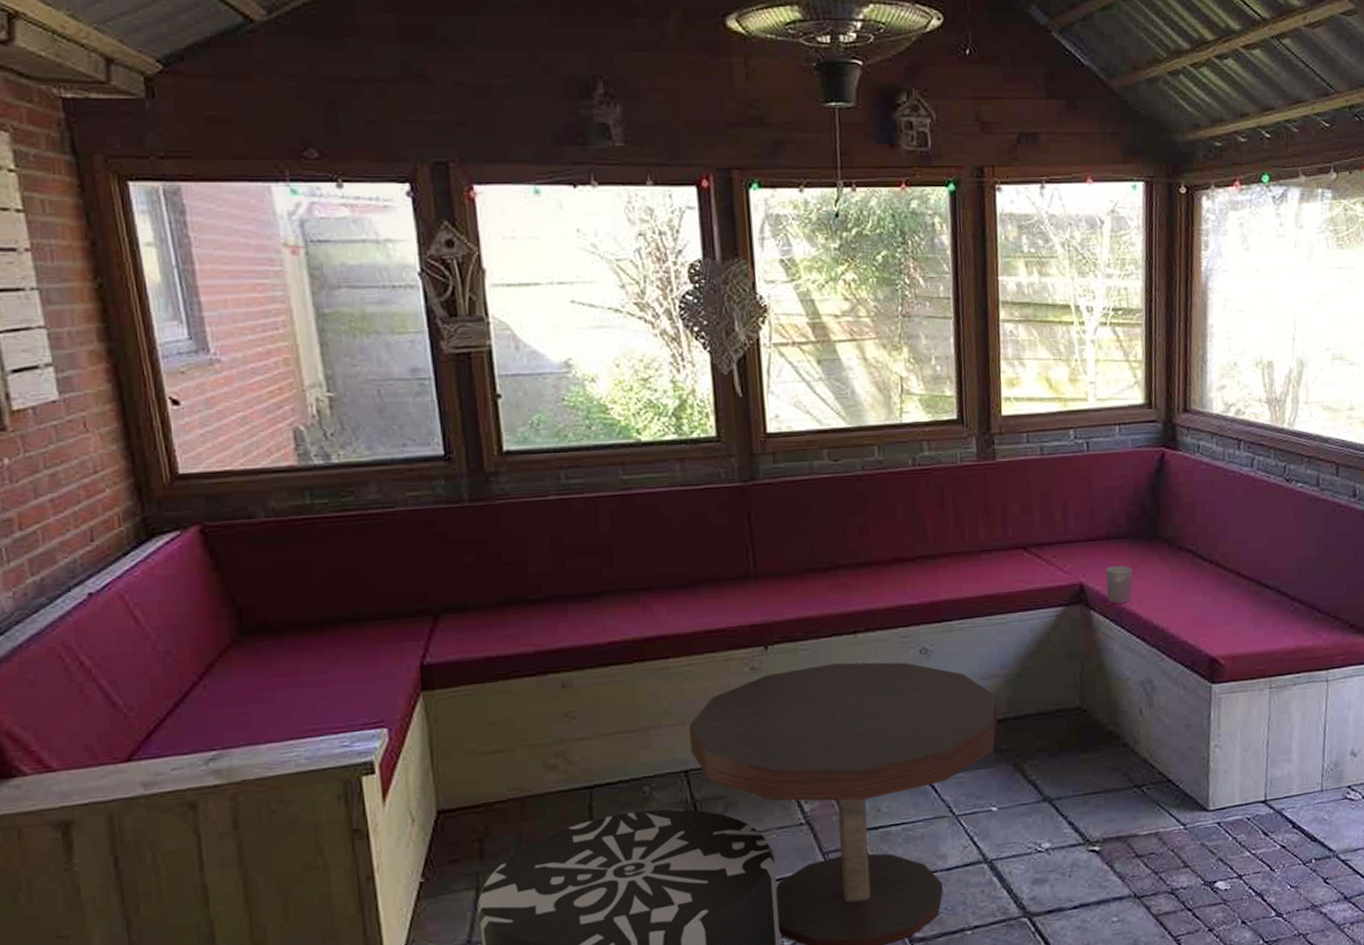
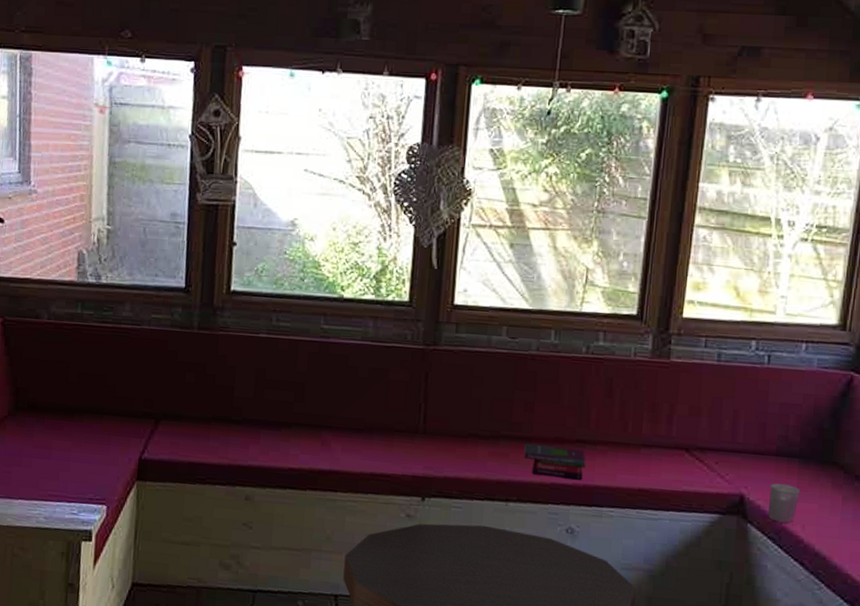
books: none [865,565,930,600] -> present [524,443,586,480]

